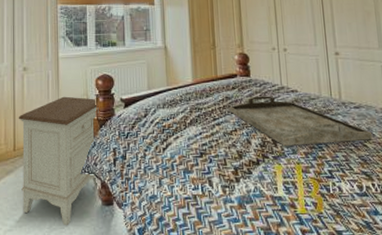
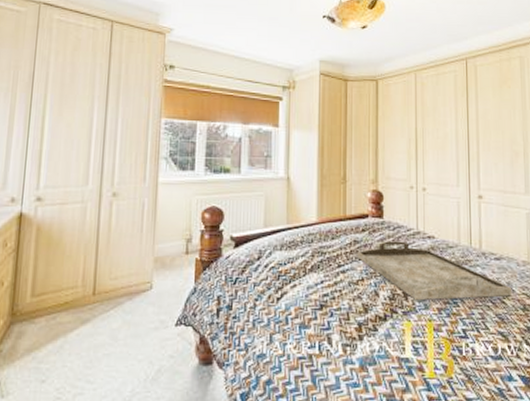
nightstand: present [19,96,100,226] -> none [99,230,203,390]

